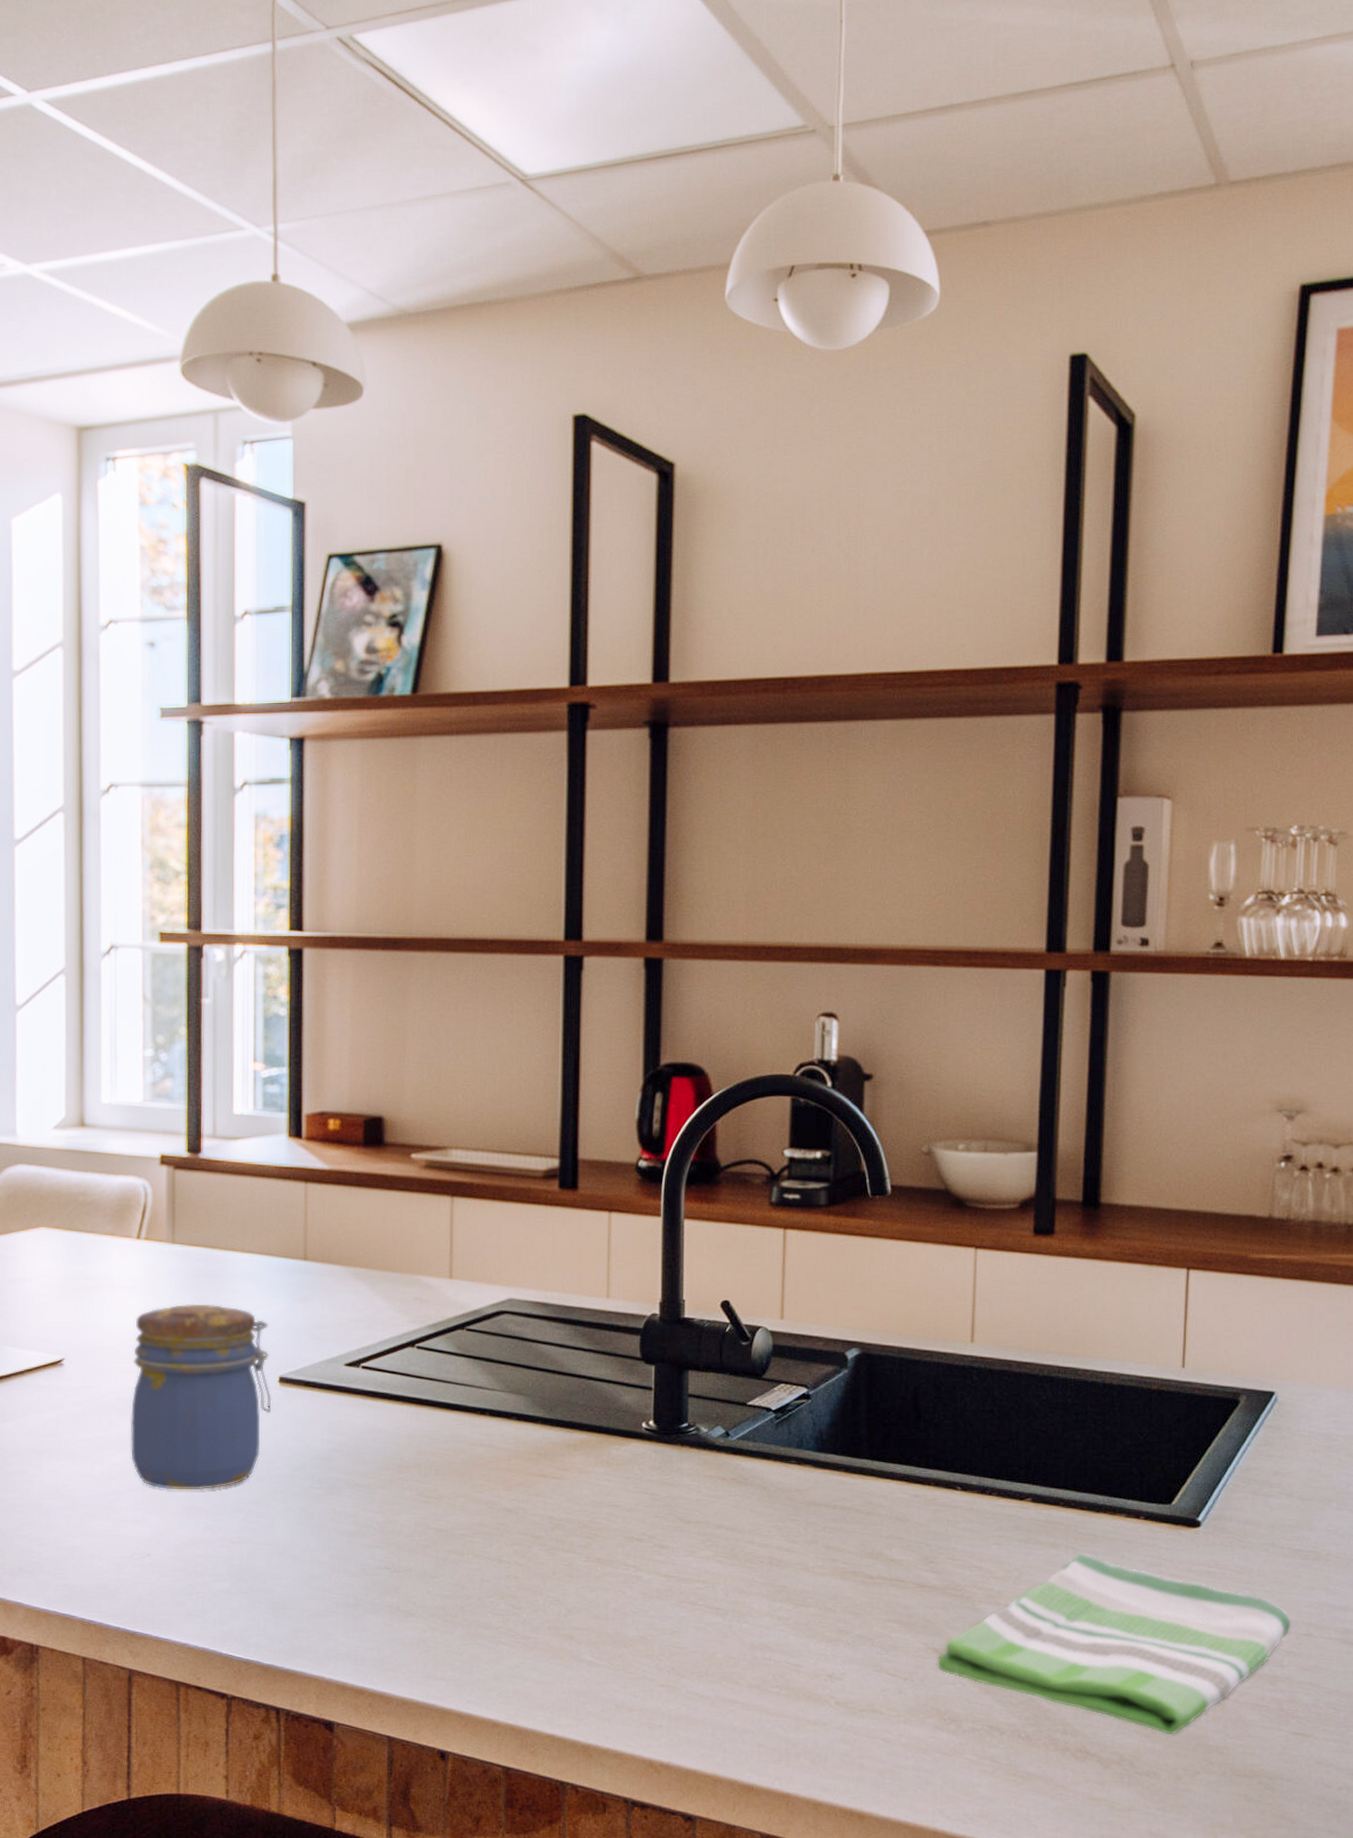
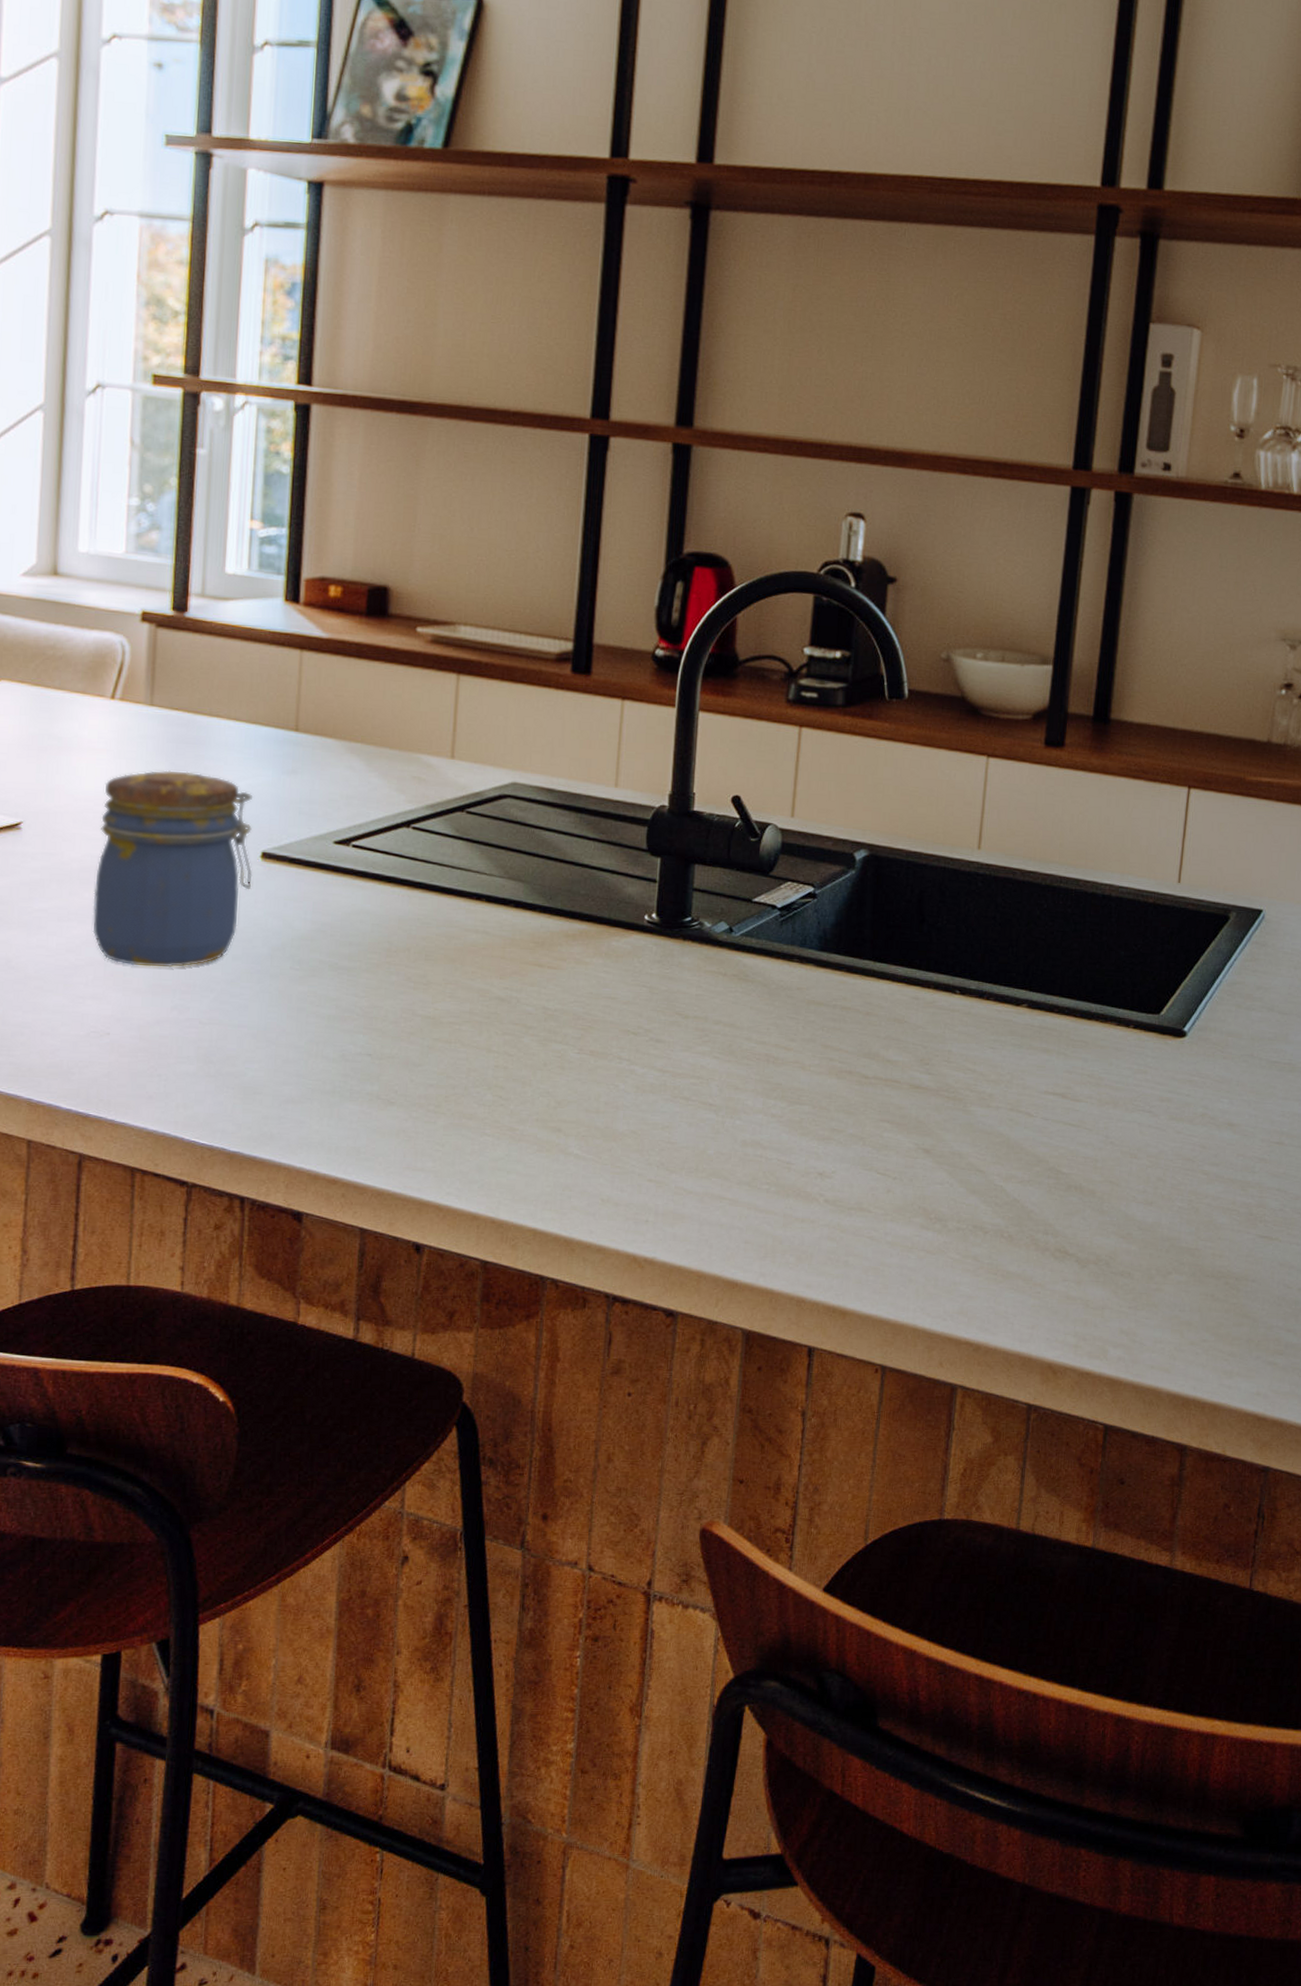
dish towel: present [937,1552,1292,1735] -> none [926,1058,1266,1237]

